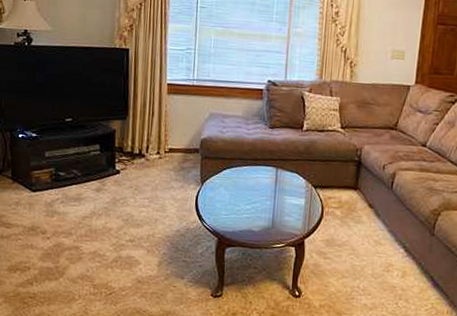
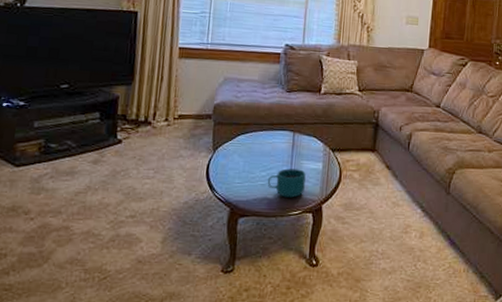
cup: none [252,203,289,231] -> present [267,168,306,198]

